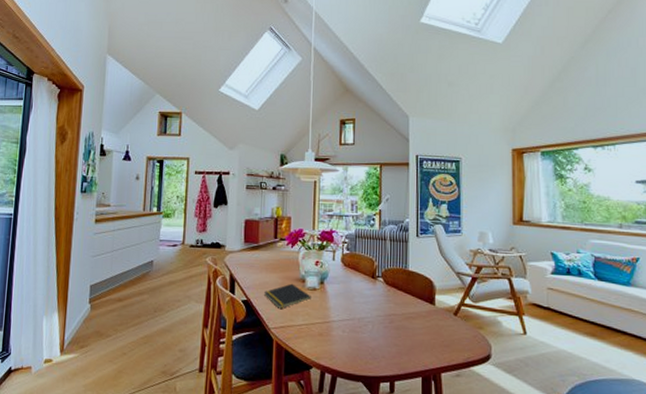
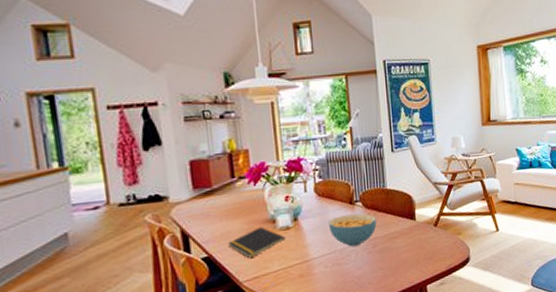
cereal bowl: none [350,287,396,318] -> present [328,213,377,247]

